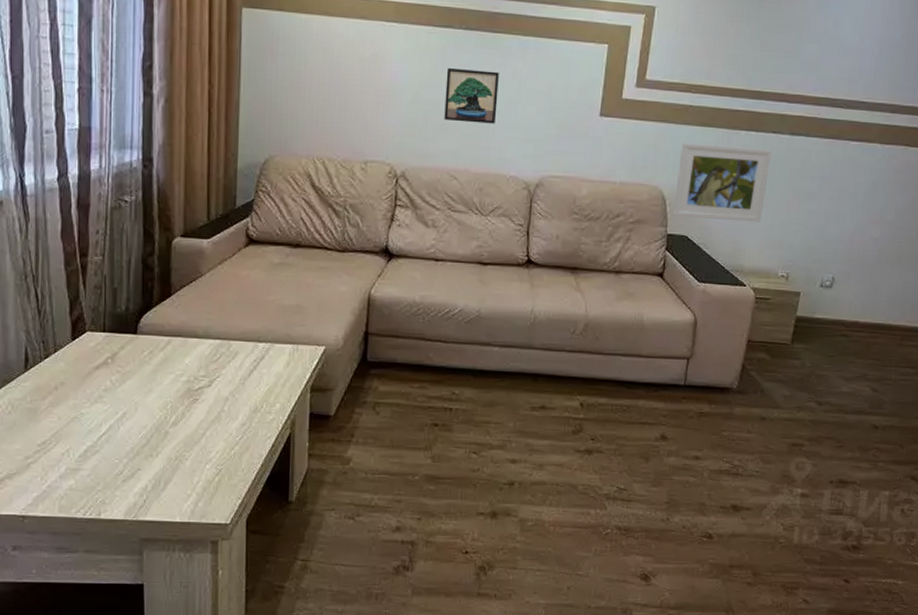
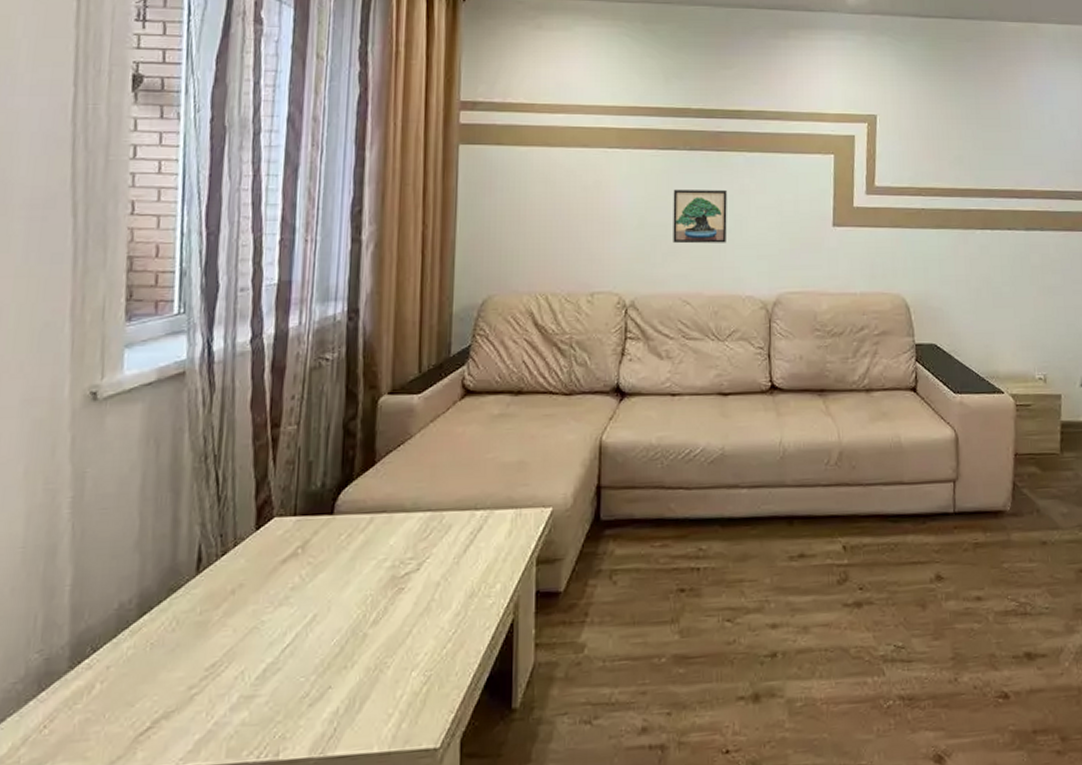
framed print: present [672,142,772,222] -> none [918,245,1010,325]

